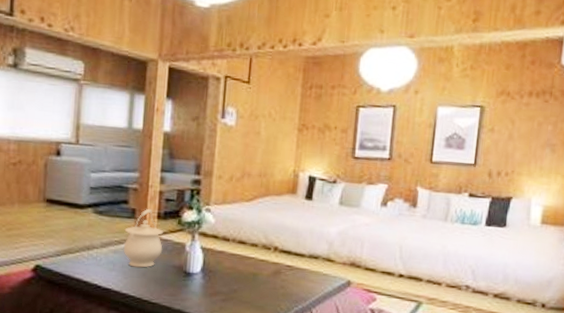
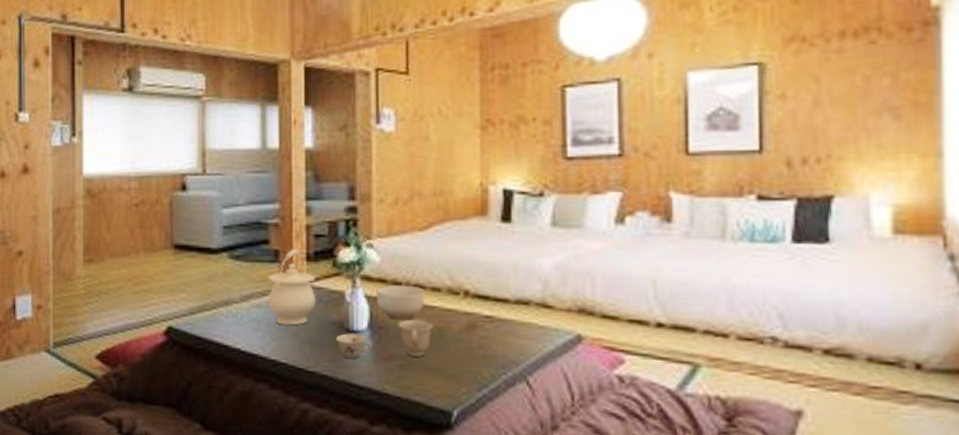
teacup: none [175,274,203,294] -> present [335,333,372,359]
bowl: none [209,240,247,267] -> present [376,284,426,320]
teacup: none [224,266,250,293] -> present [398,319,434,357]

